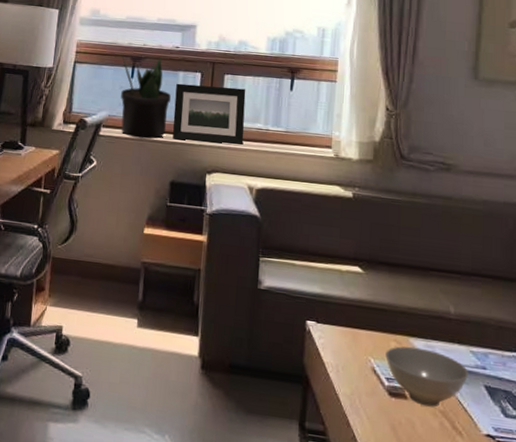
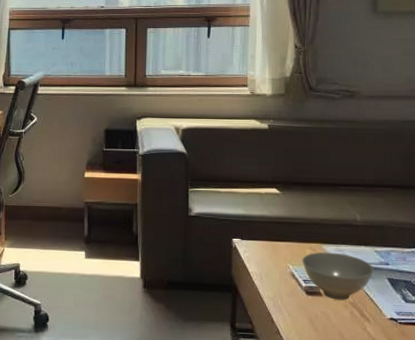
planter: present [121,55,171,140] -> none [52,18,99,94]
picture frame: present [172,83,246,145] -> none [103,39,168,92]

